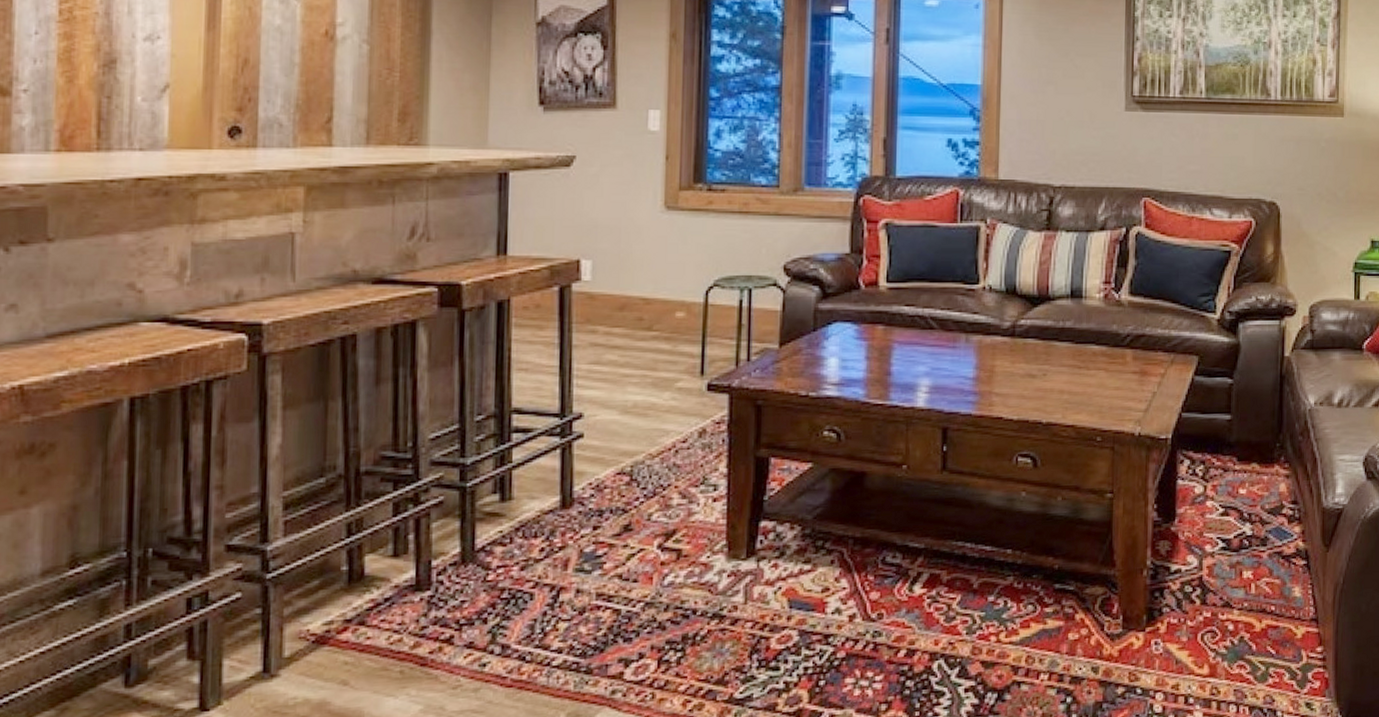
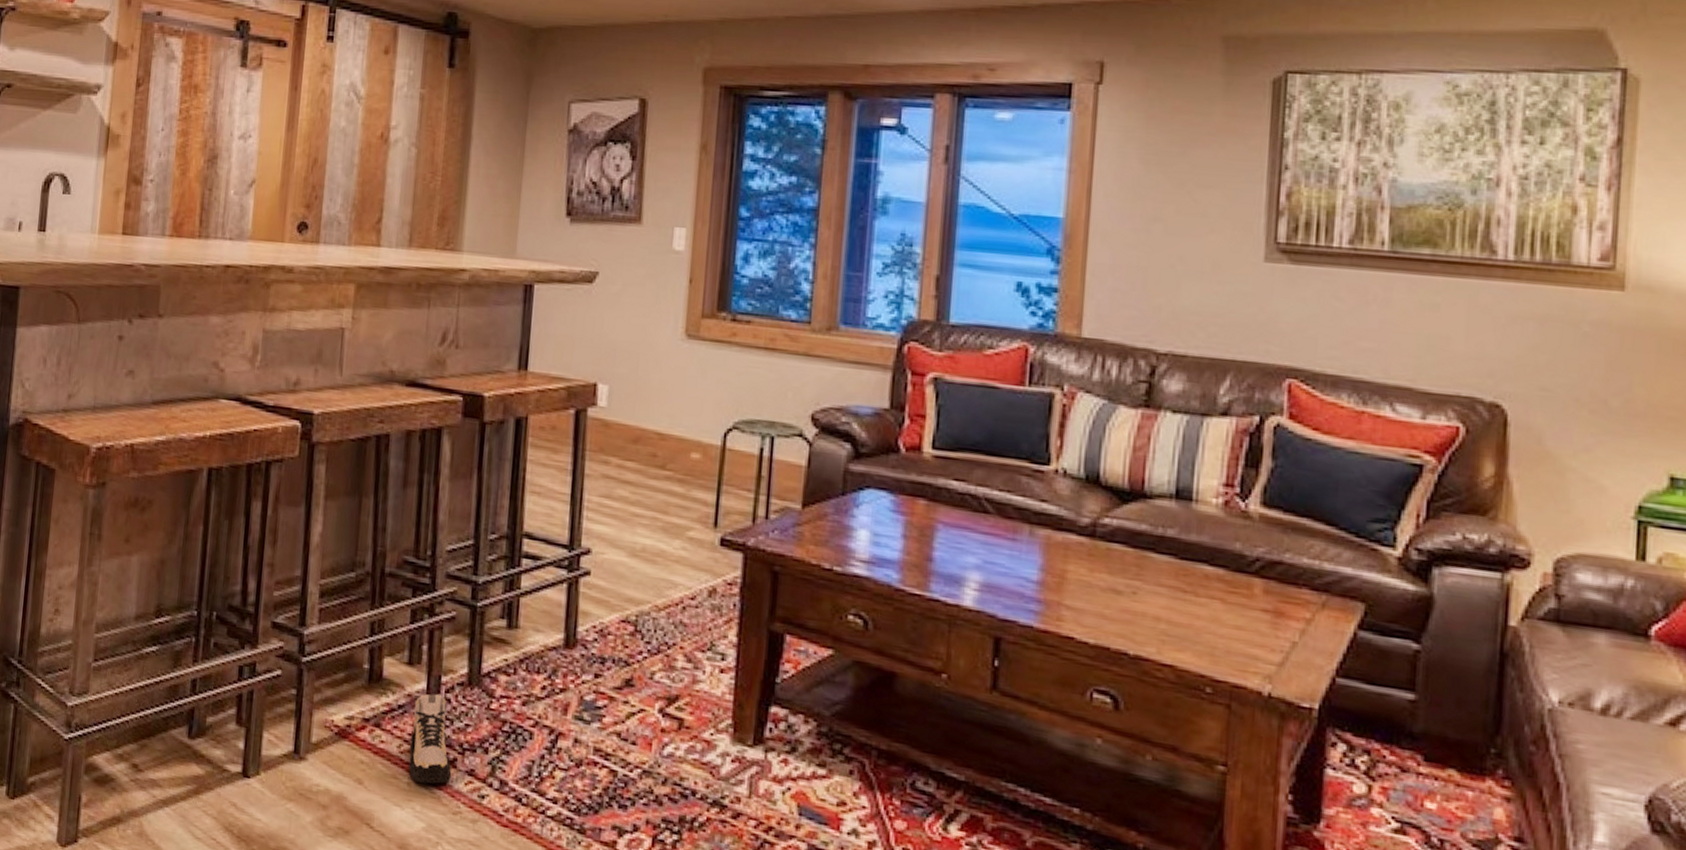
sneaker: none [400,578,449,669] -> present [408,693,452,784]

